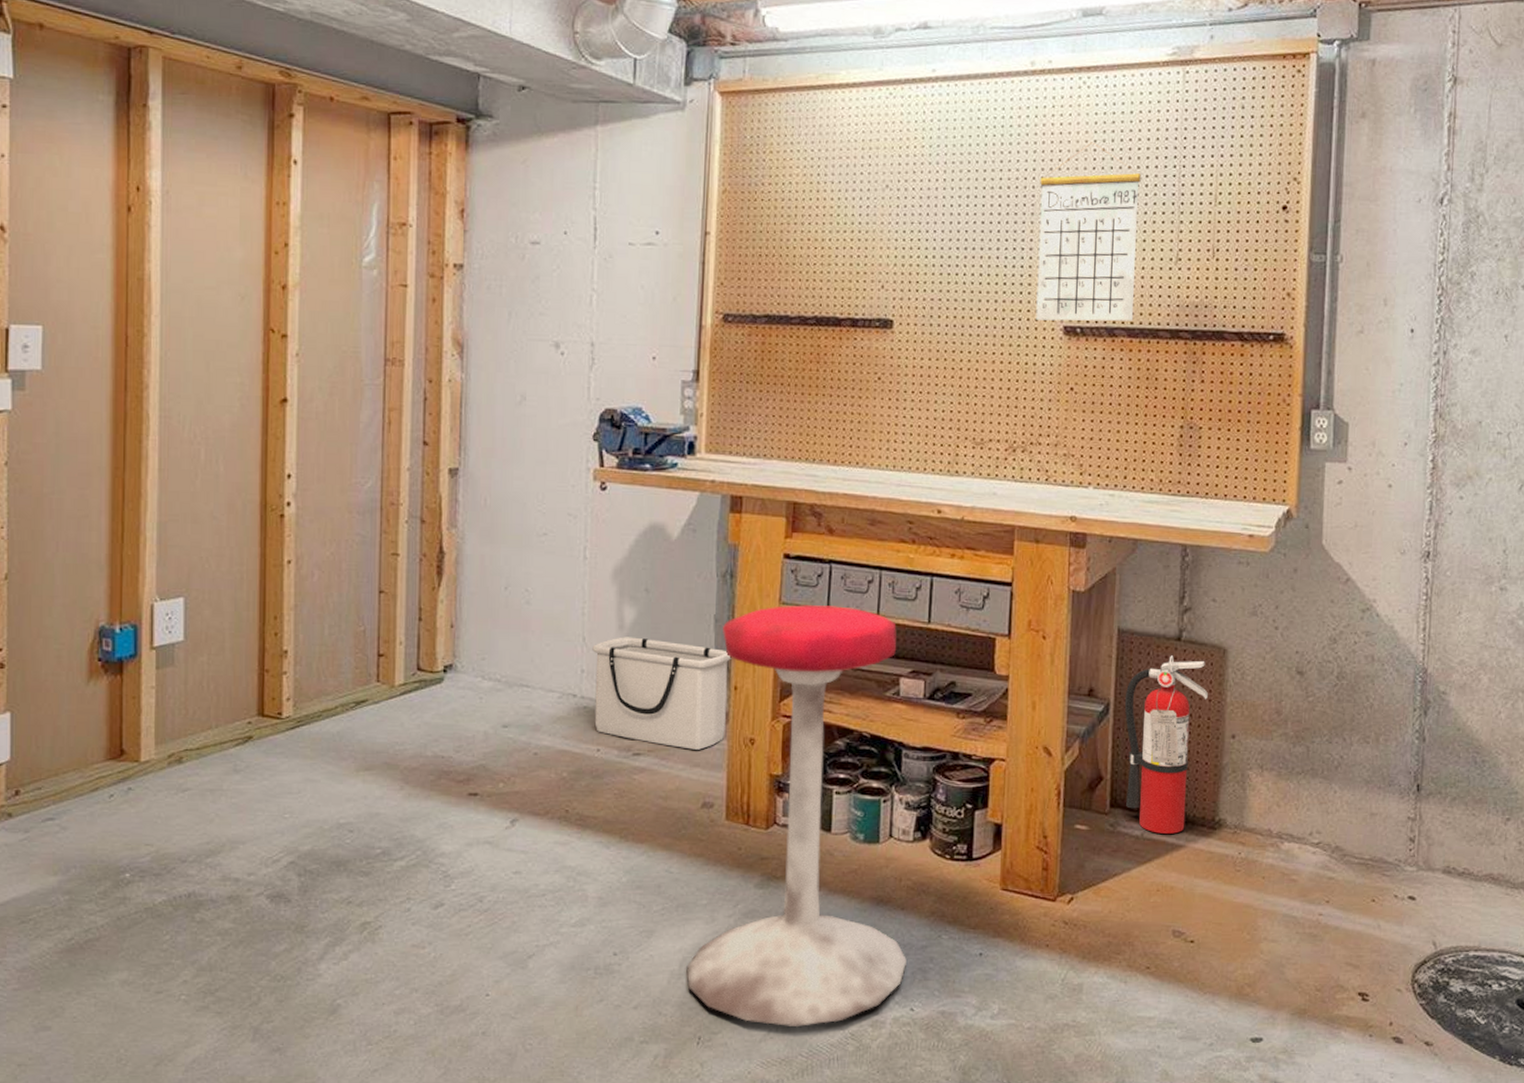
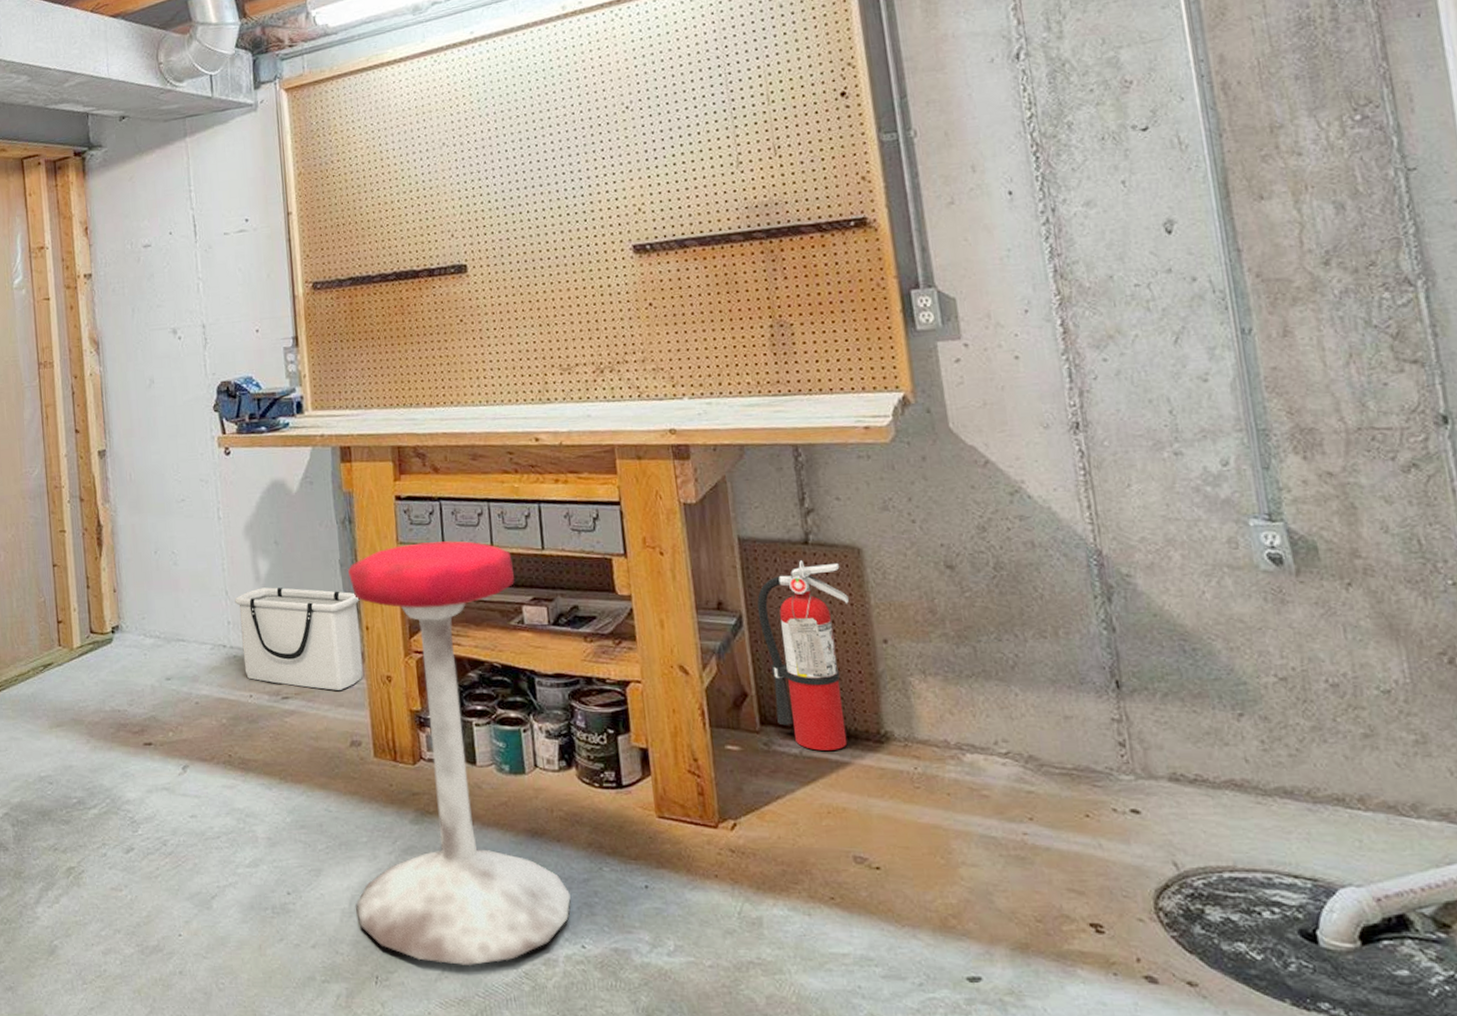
calendar: present [1036,142,1141,322] -> none [587,68,703,244]

